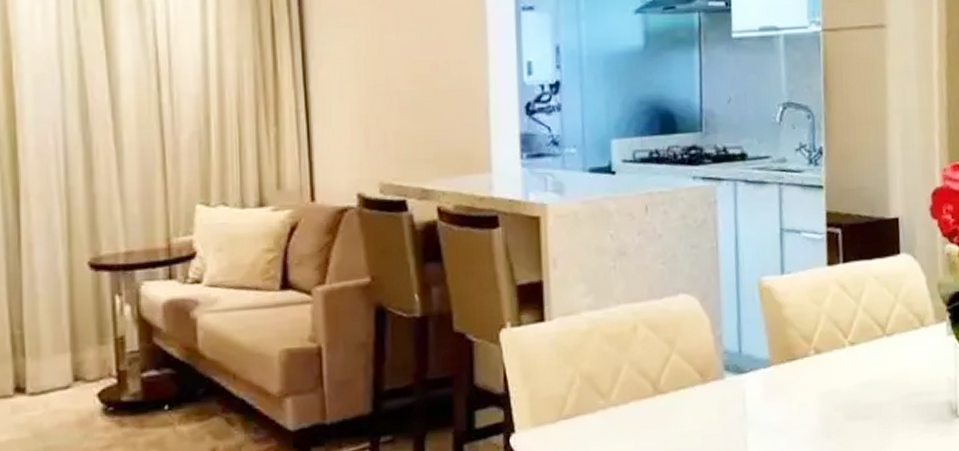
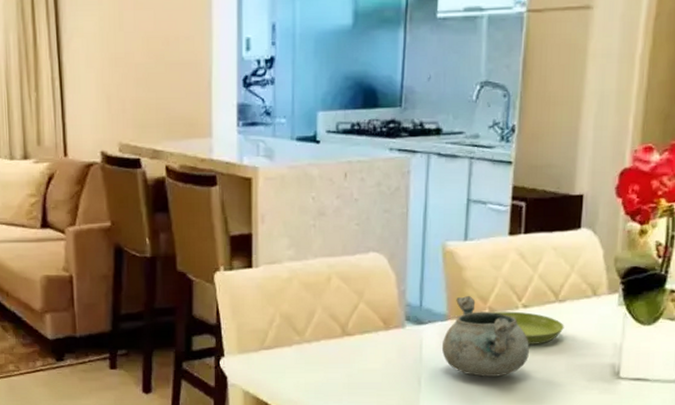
decorative bowl: none [766,336,862,429] -> present [441,296,529,377]
saucer: none [819,350,895,387] -> present [494,311,564,344]

